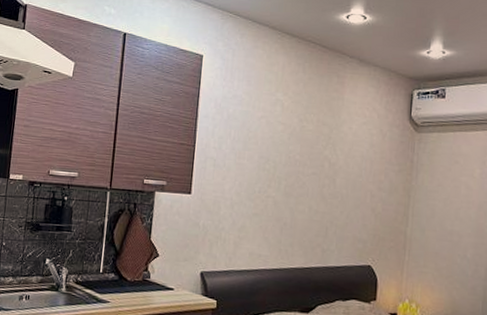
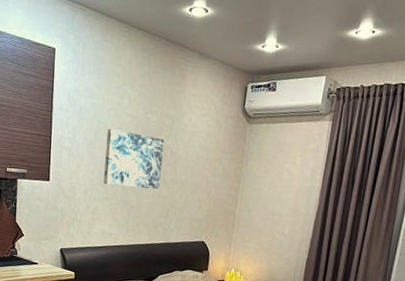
wall art: none [252,137,321,205] -> present [103,128,164,190]

